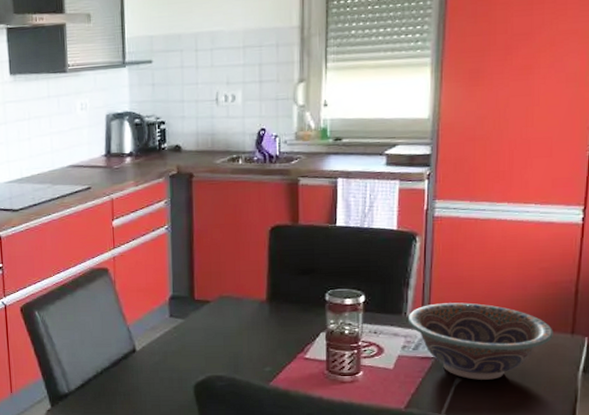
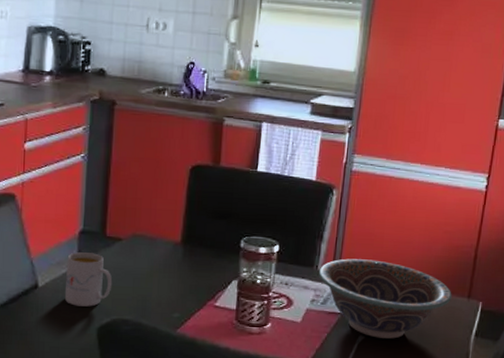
mug: none [160,316,205,366] -> present [64,252,113,307]

